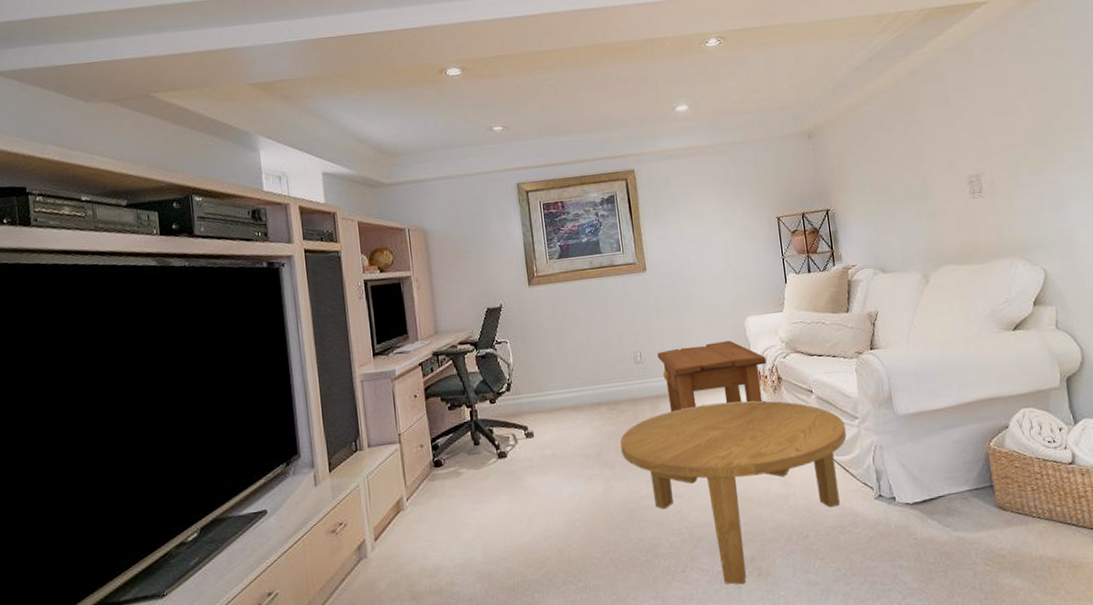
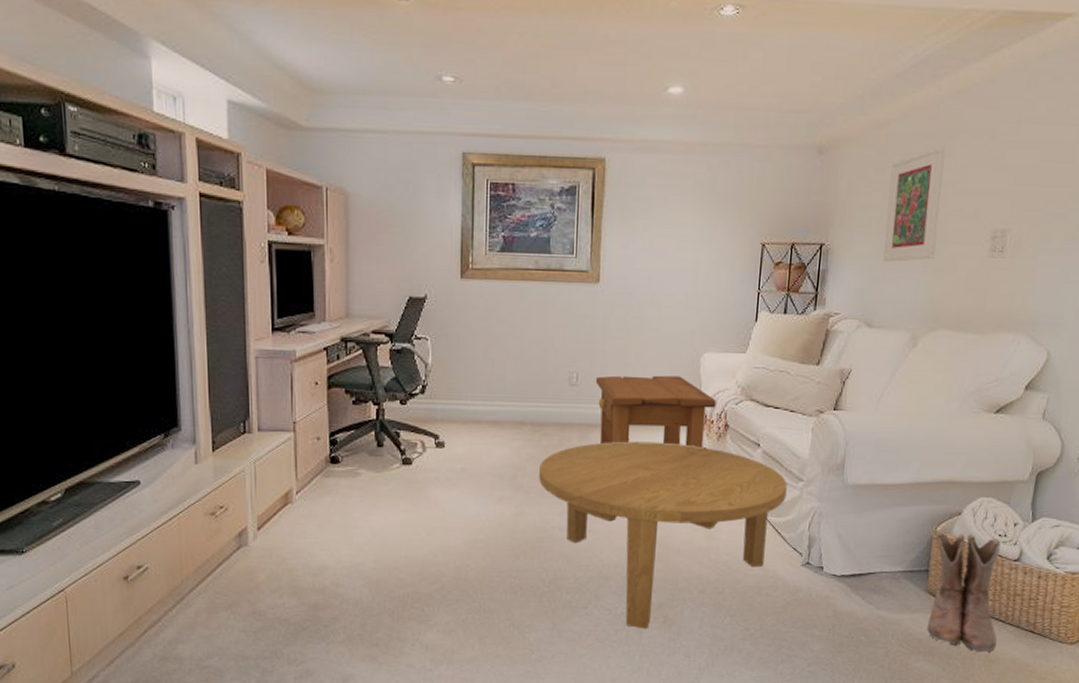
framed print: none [870,117,925,216] -> present [883,147,946,262]
boots: none [990,444,1076,560] -> present [927,531,1001,653]

